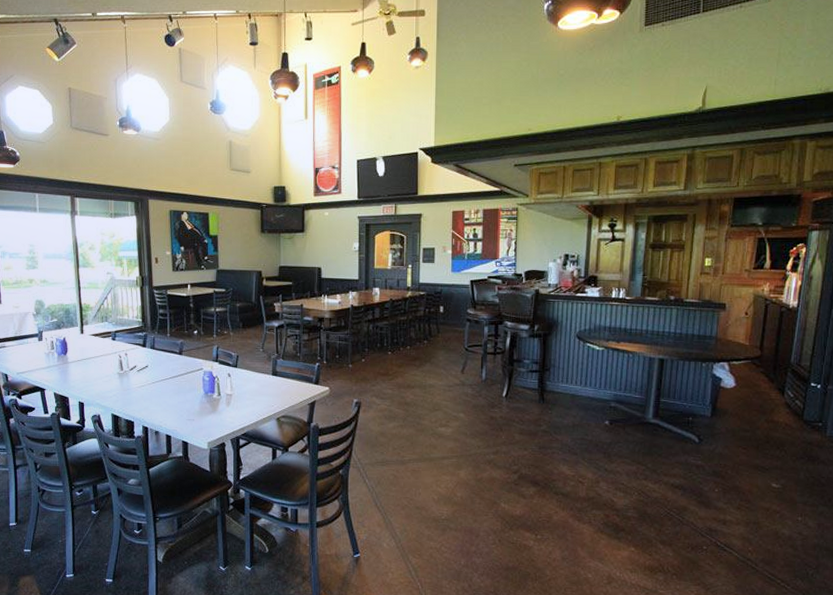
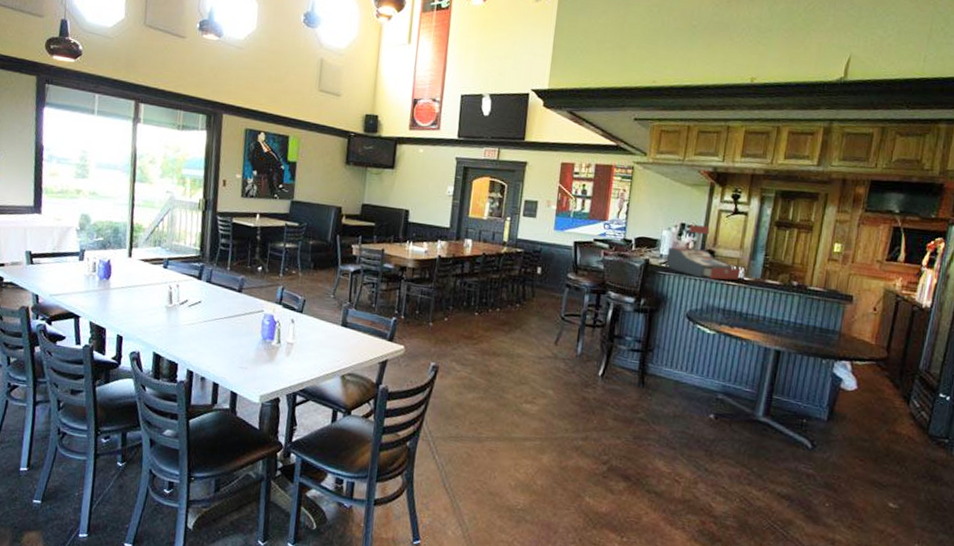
cash register: none [554,255,622,302] -> present [665,224,741,280]

